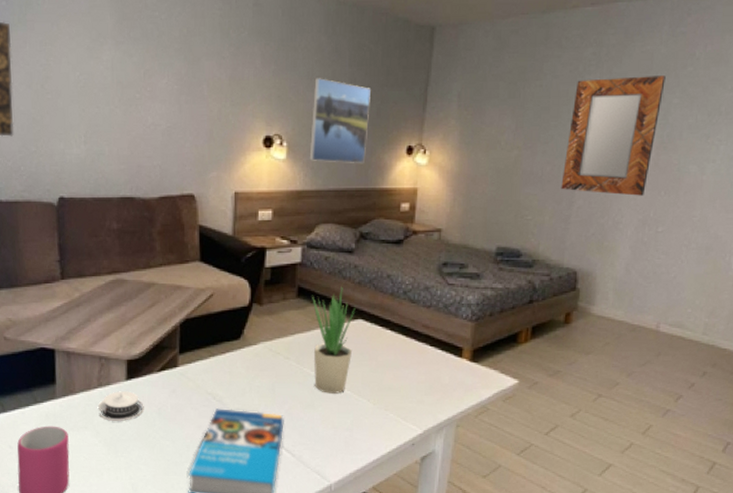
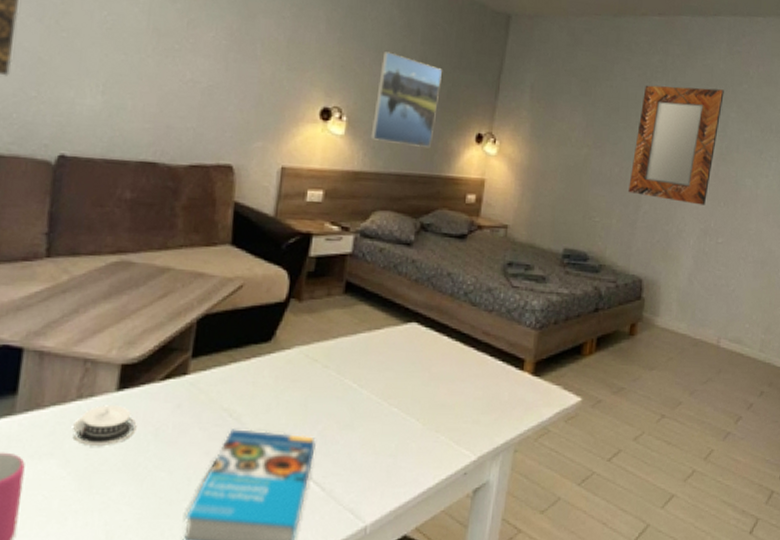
potted plant: present [312,284,356,394] -> none [356,280,410,411]

